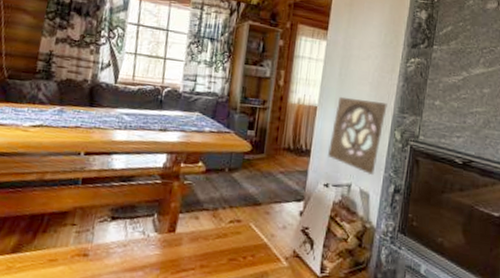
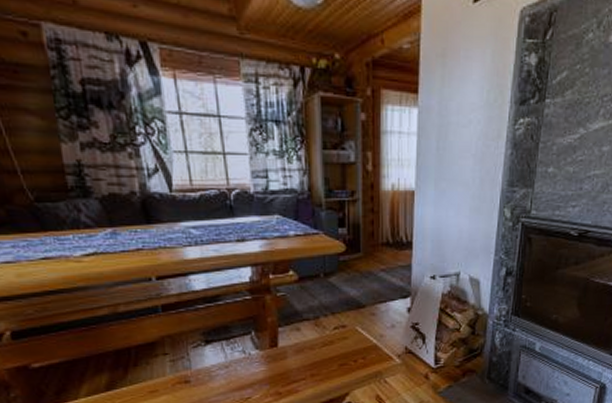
wall ornament: present [328,96,388,176] -> none [432,175,495,261]

